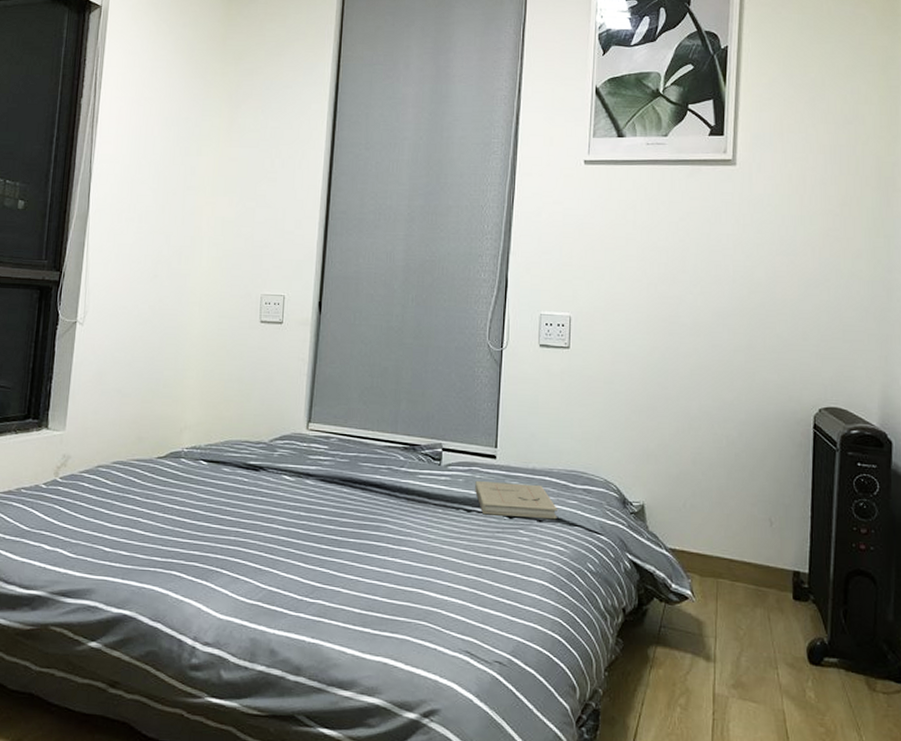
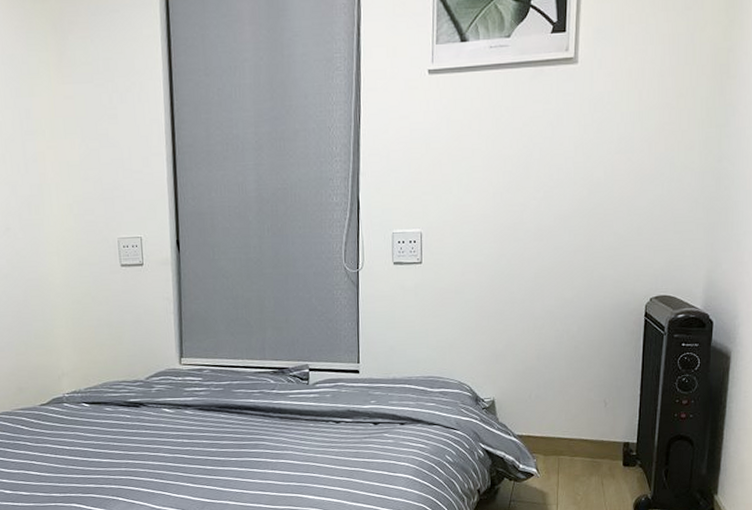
book: present [475,481,557,520] -> none [342,392,417,424]

